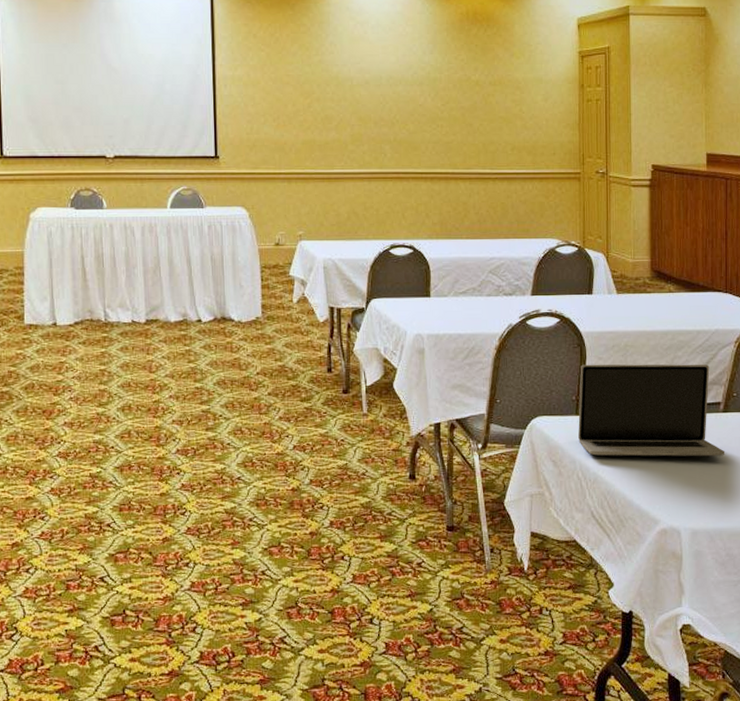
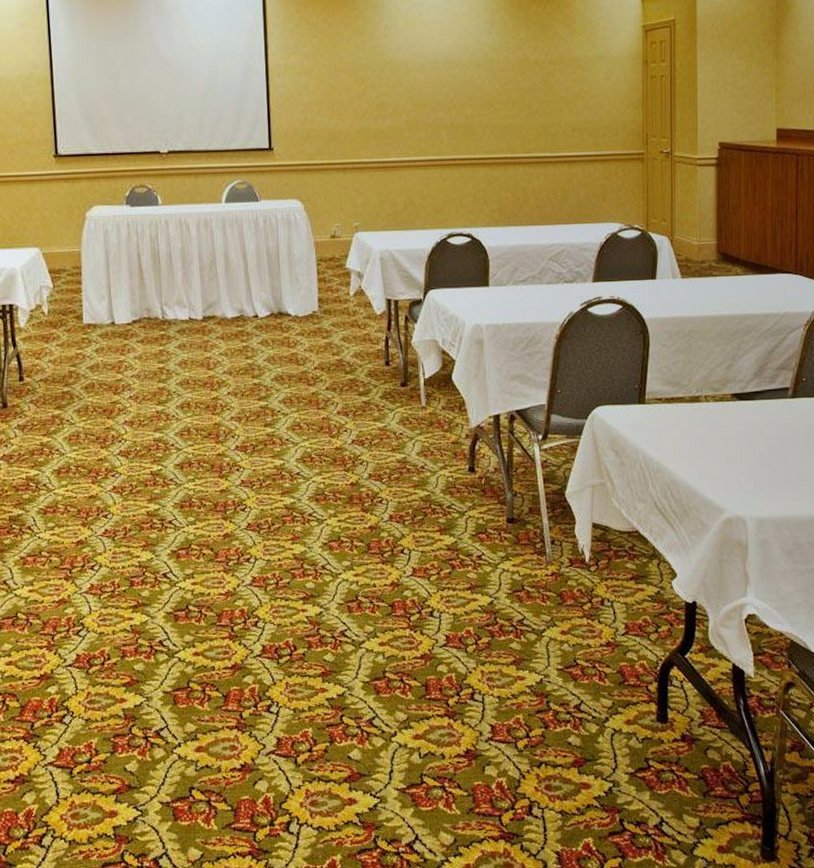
laptop: present [578,364,725,457] -> none [641,349,794,445]

